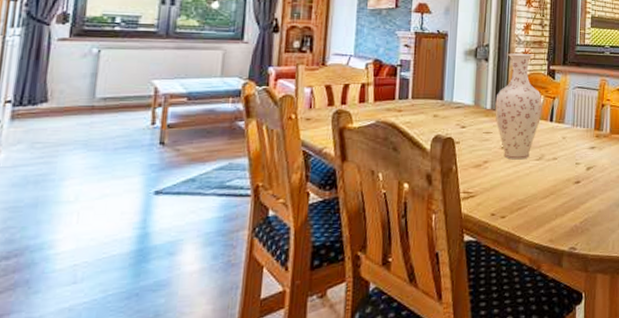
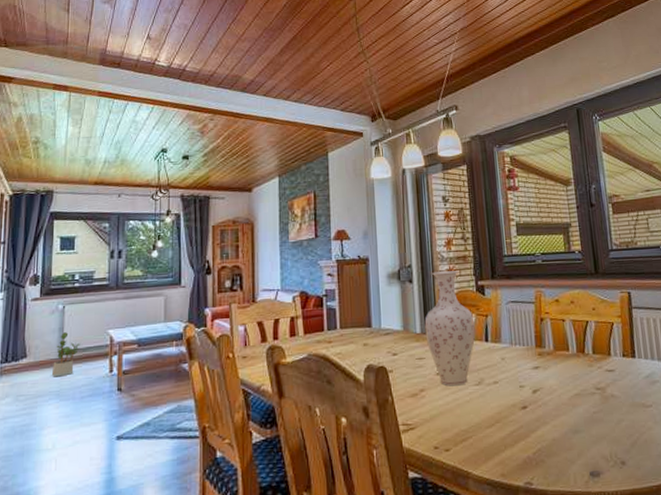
potted plant: none [78,78,117,126] -> present [51,332,80,377]

